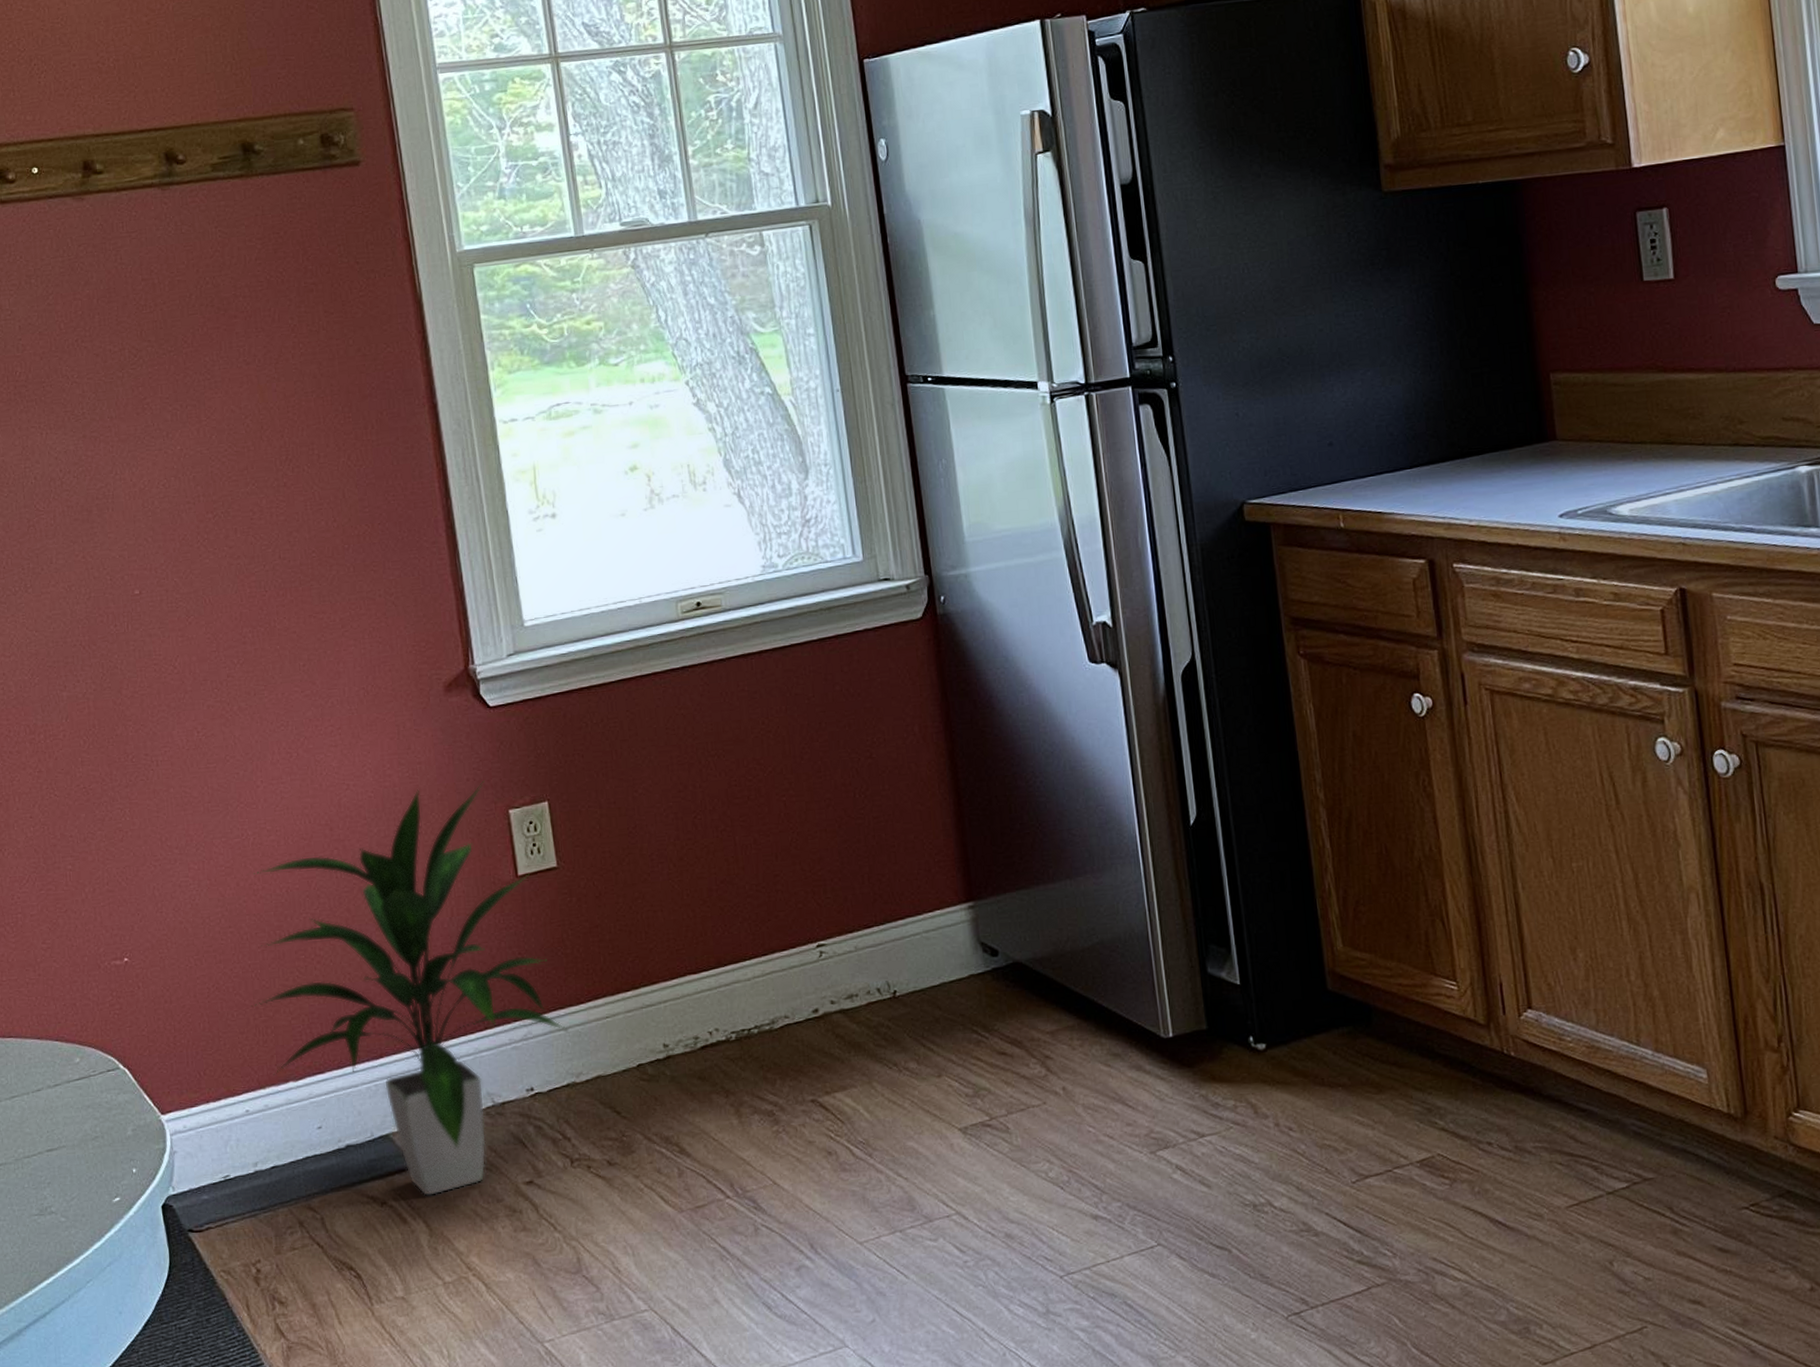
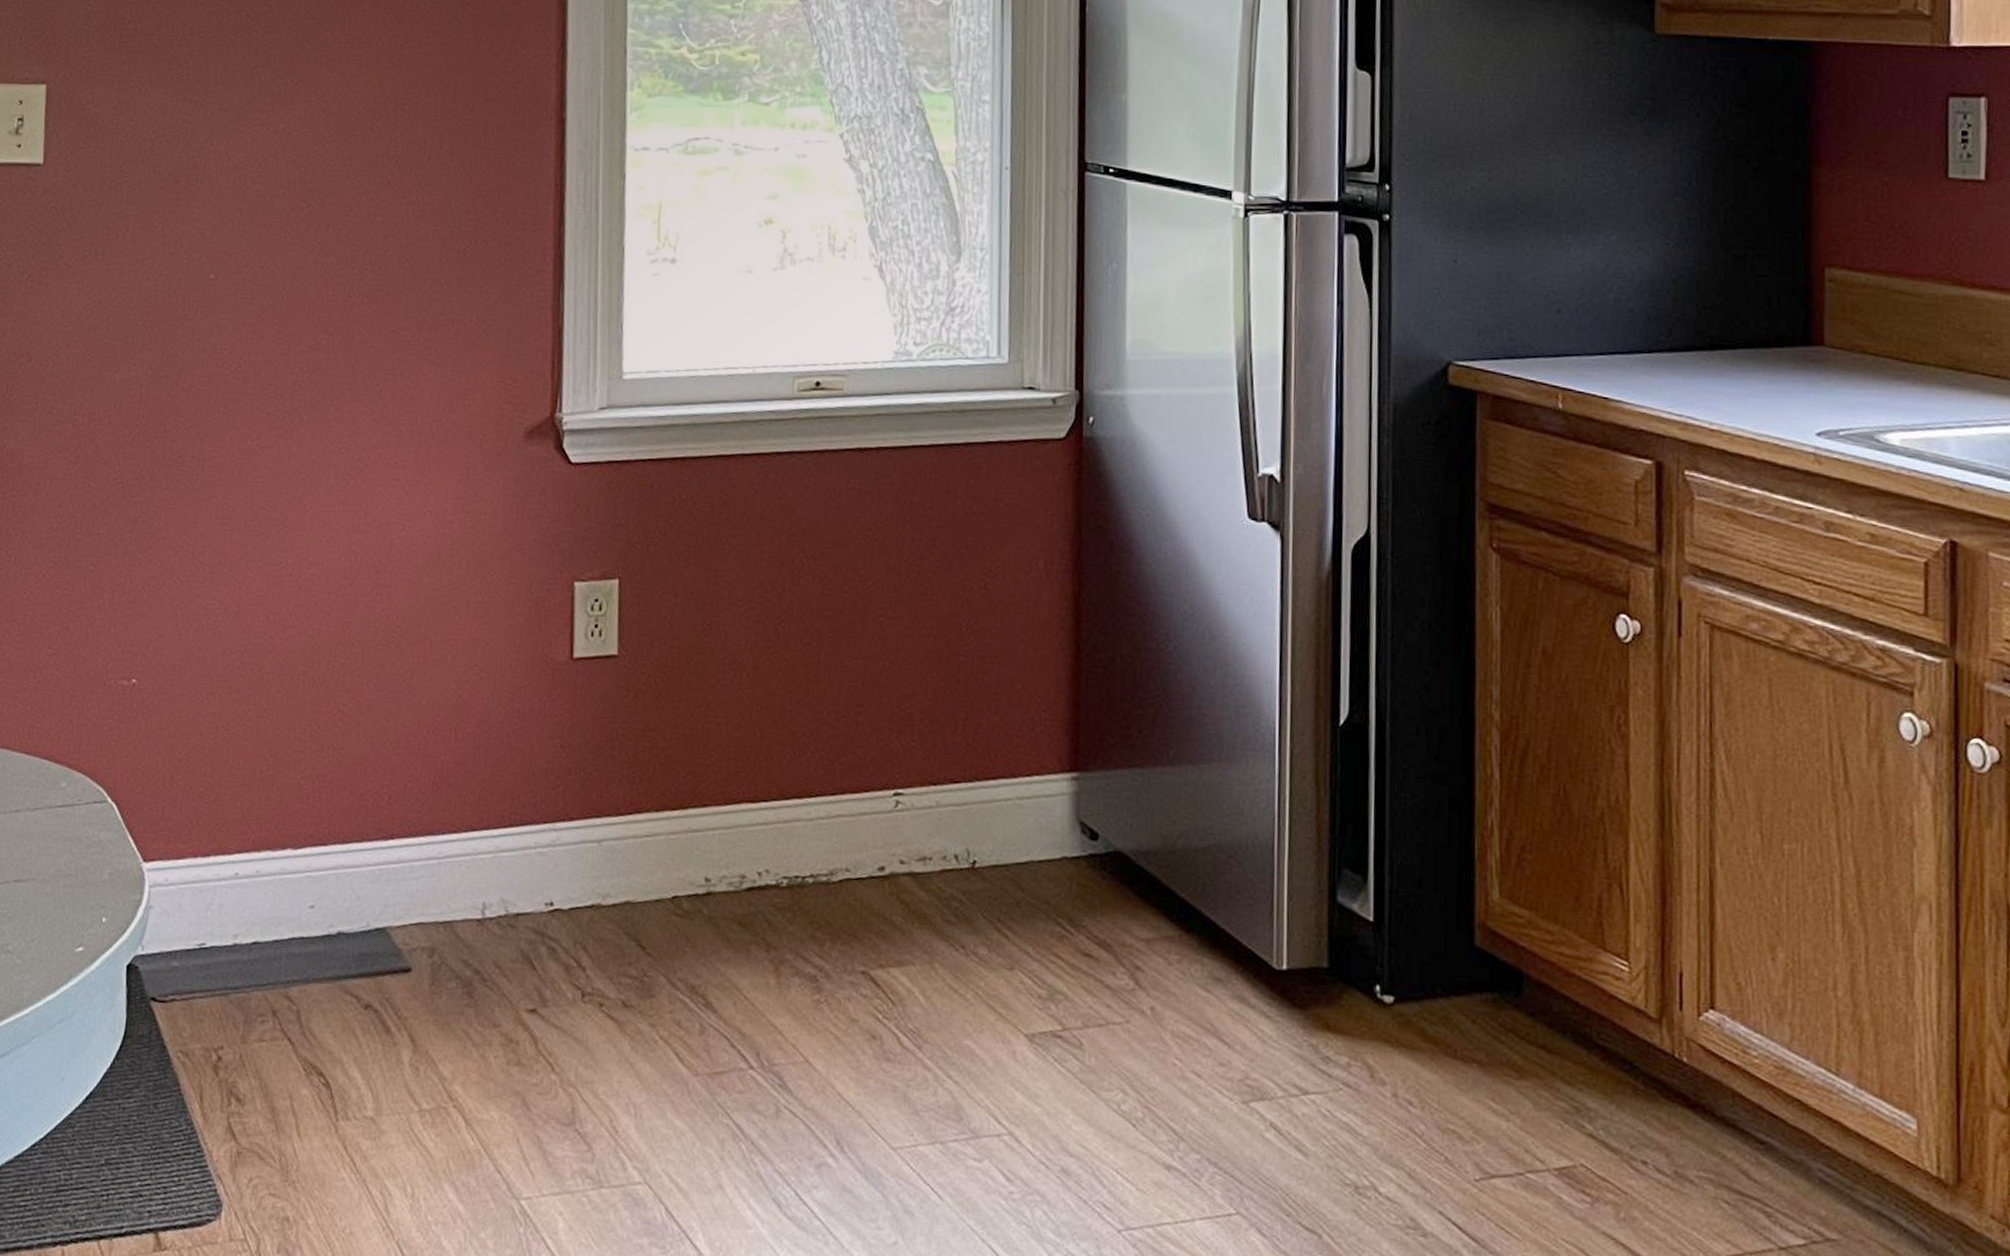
indoor plant: present [251,780,567,1197] -> none [260,543,601,1008]

